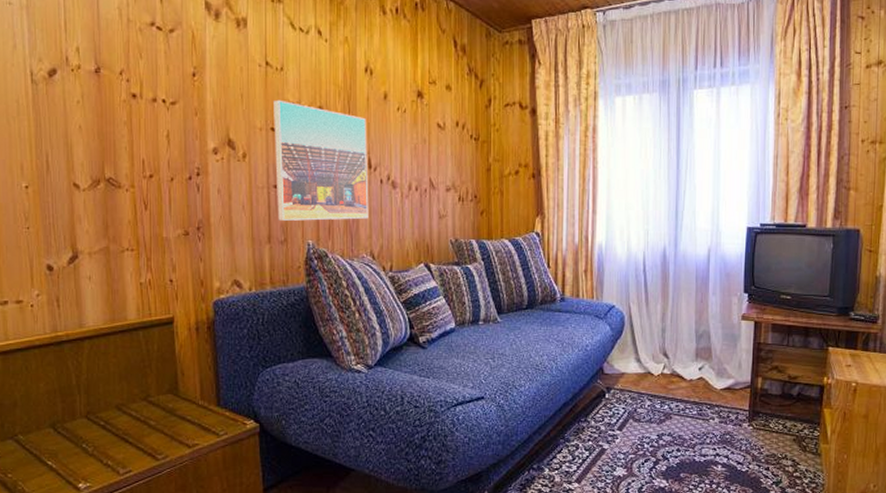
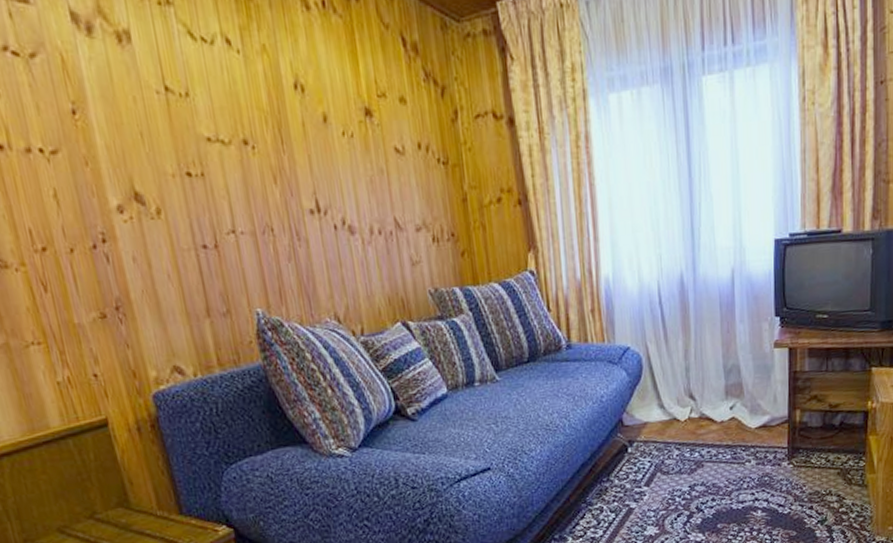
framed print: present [273,99,369,221] -> none [183,135,326,288]

